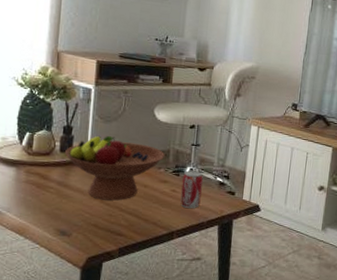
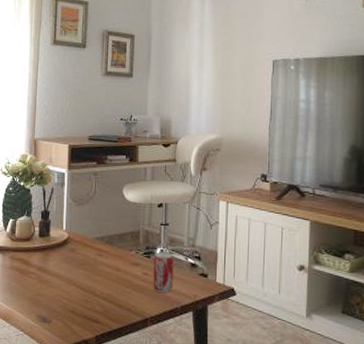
fruit bowl: present [65,135,164,201] -> none [43,218,135,286]

